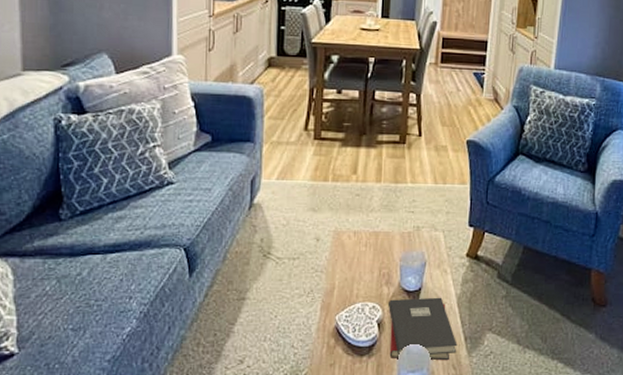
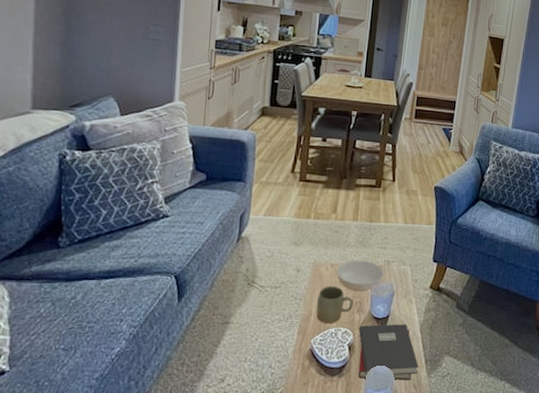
mug: none [339,256,381,298] -> present [316,286,354,323]
bowl: none [359,226,414,262] -> present [336,260,384,292]

